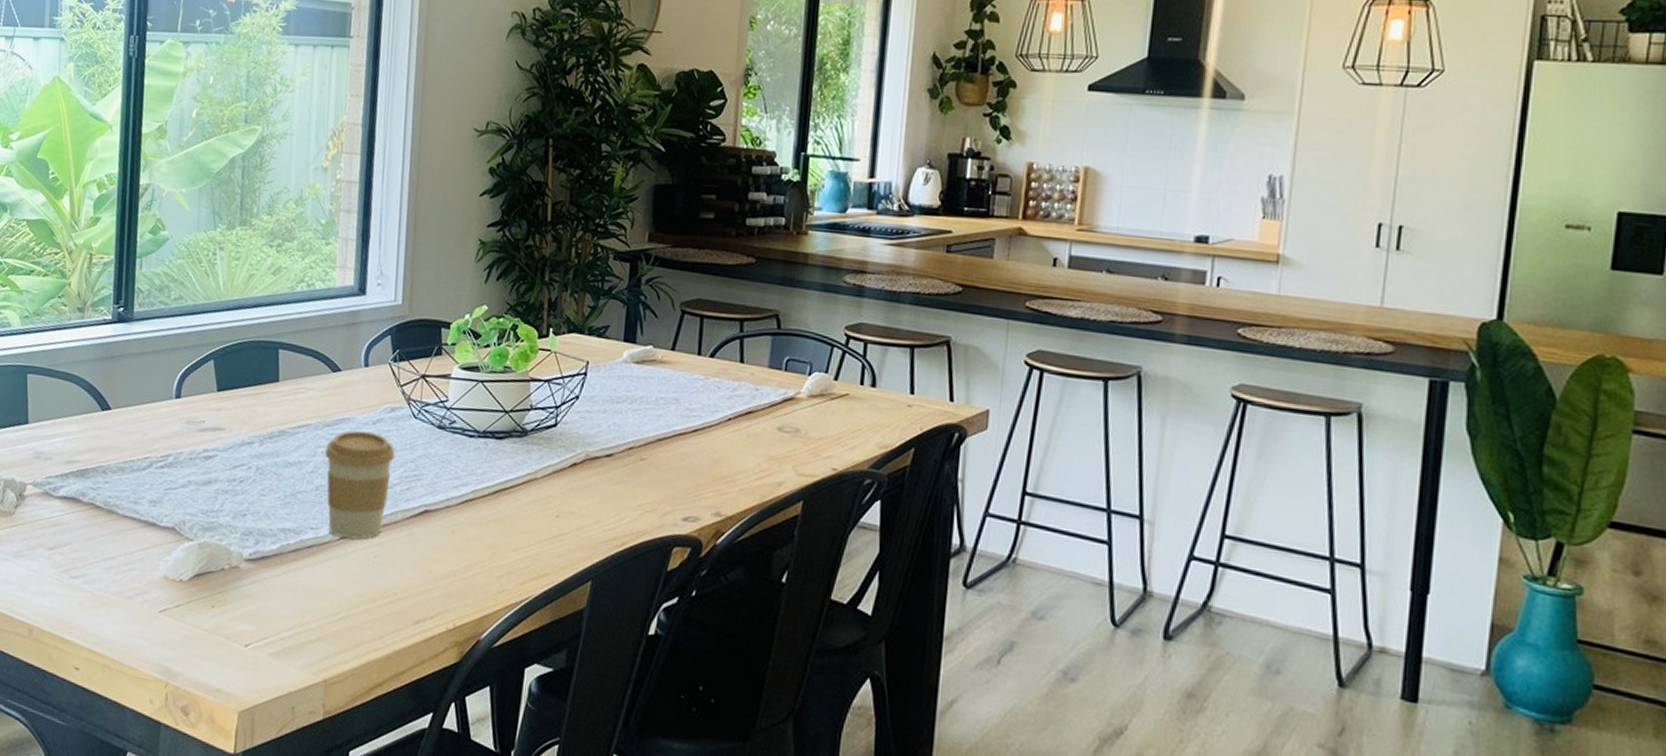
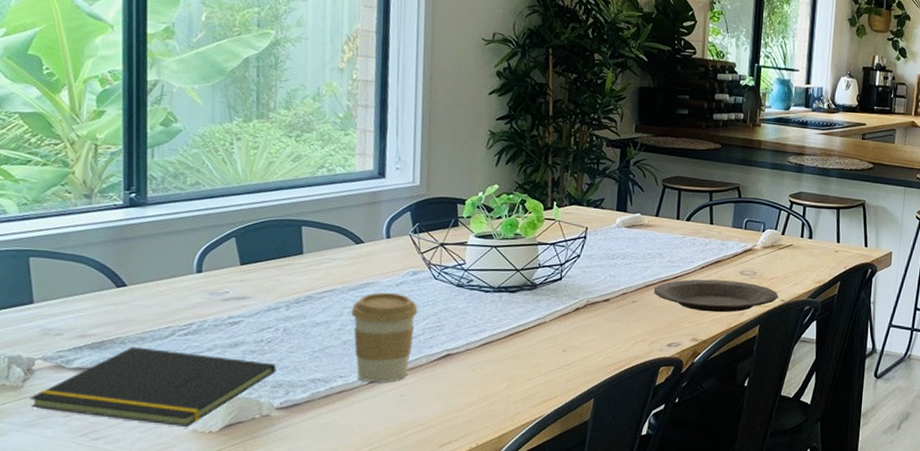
notepad: none [19,477,248,572] -> present [29,346,277,427]
plate: none [666,434,830,481] -> present [653,279,779,313]

